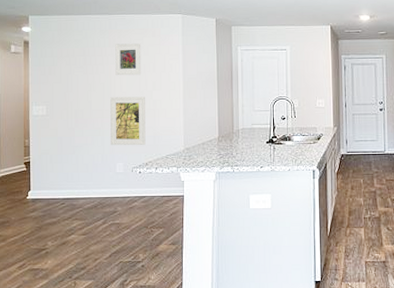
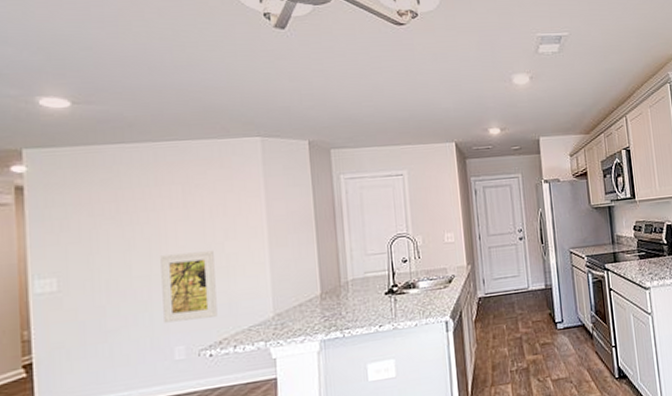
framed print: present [115,43,142,76] -> none [164,178,206,226]

